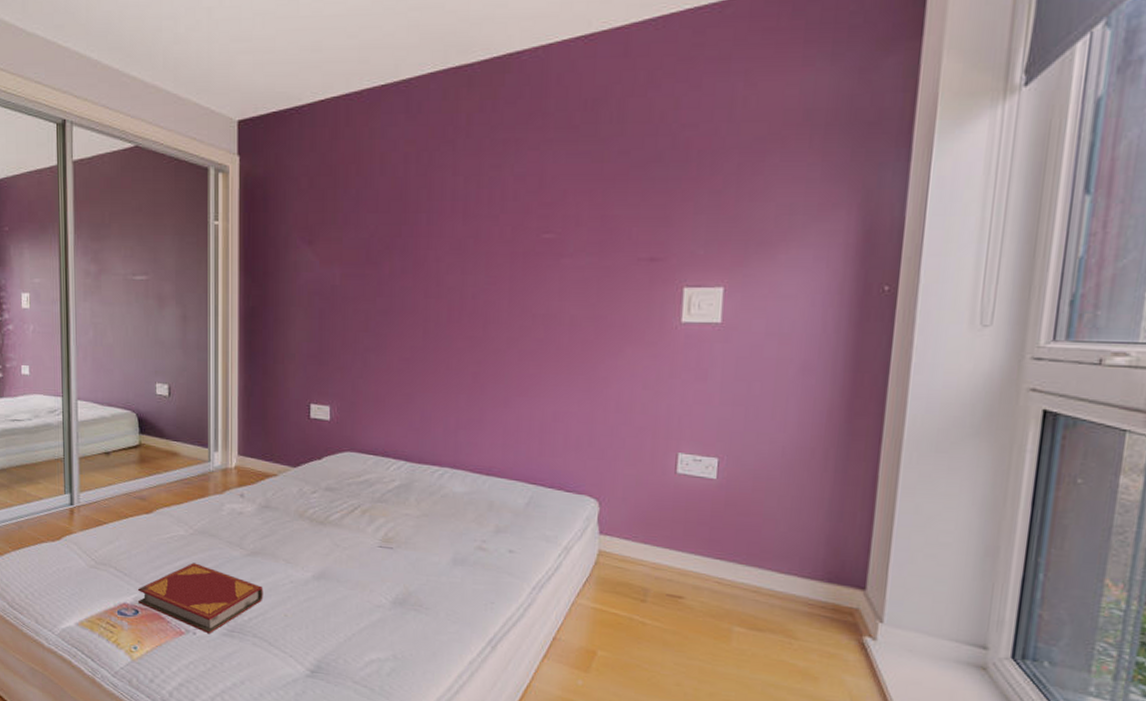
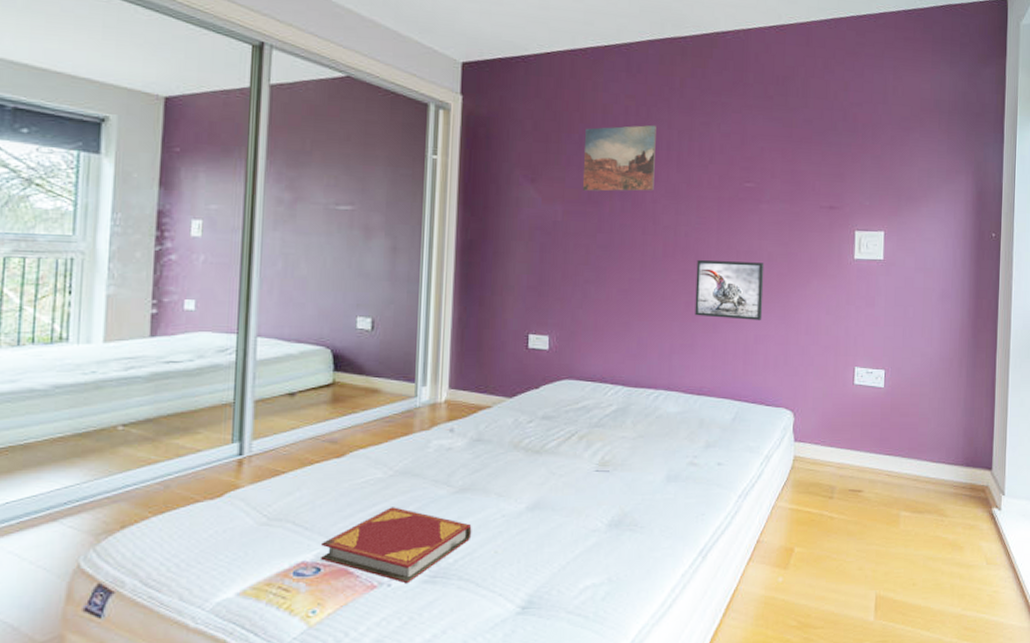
wall art: none [360,172,439,251] -> present [582,124,656,192]
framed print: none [483,326,566,396] -> present [695,260,764,321]

